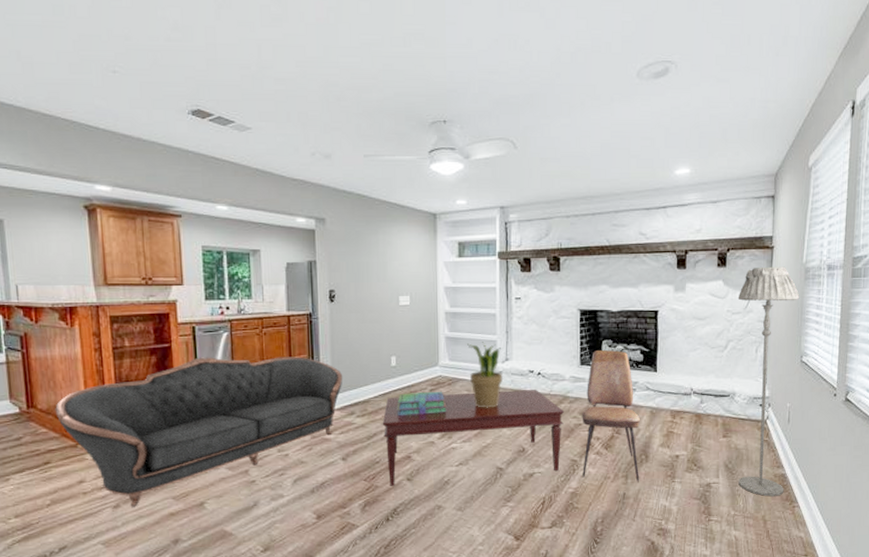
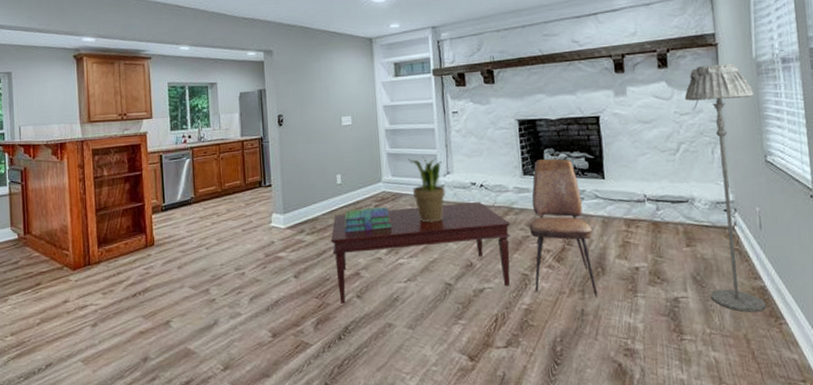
sofa: present [55,356,343,507] -> none [46,178,293,326]

